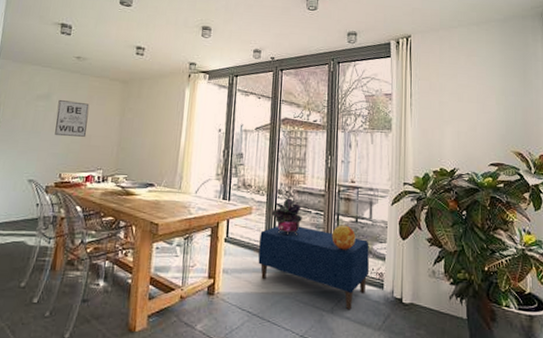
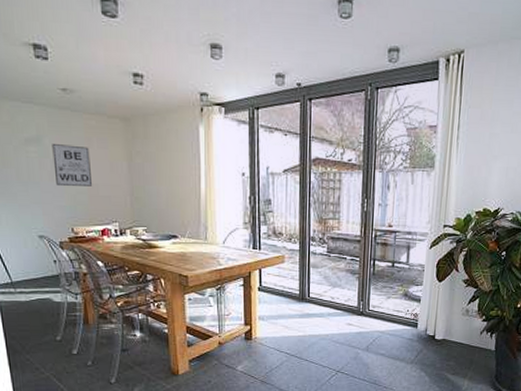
bench: present [258,226,370,310] -> none [294,272,405,348]
potted plant: present [272,198,302,235] -> none [305,245,337,281]
decorative sphere: present [331,225,356,250] -> none [367,270,392,294]

